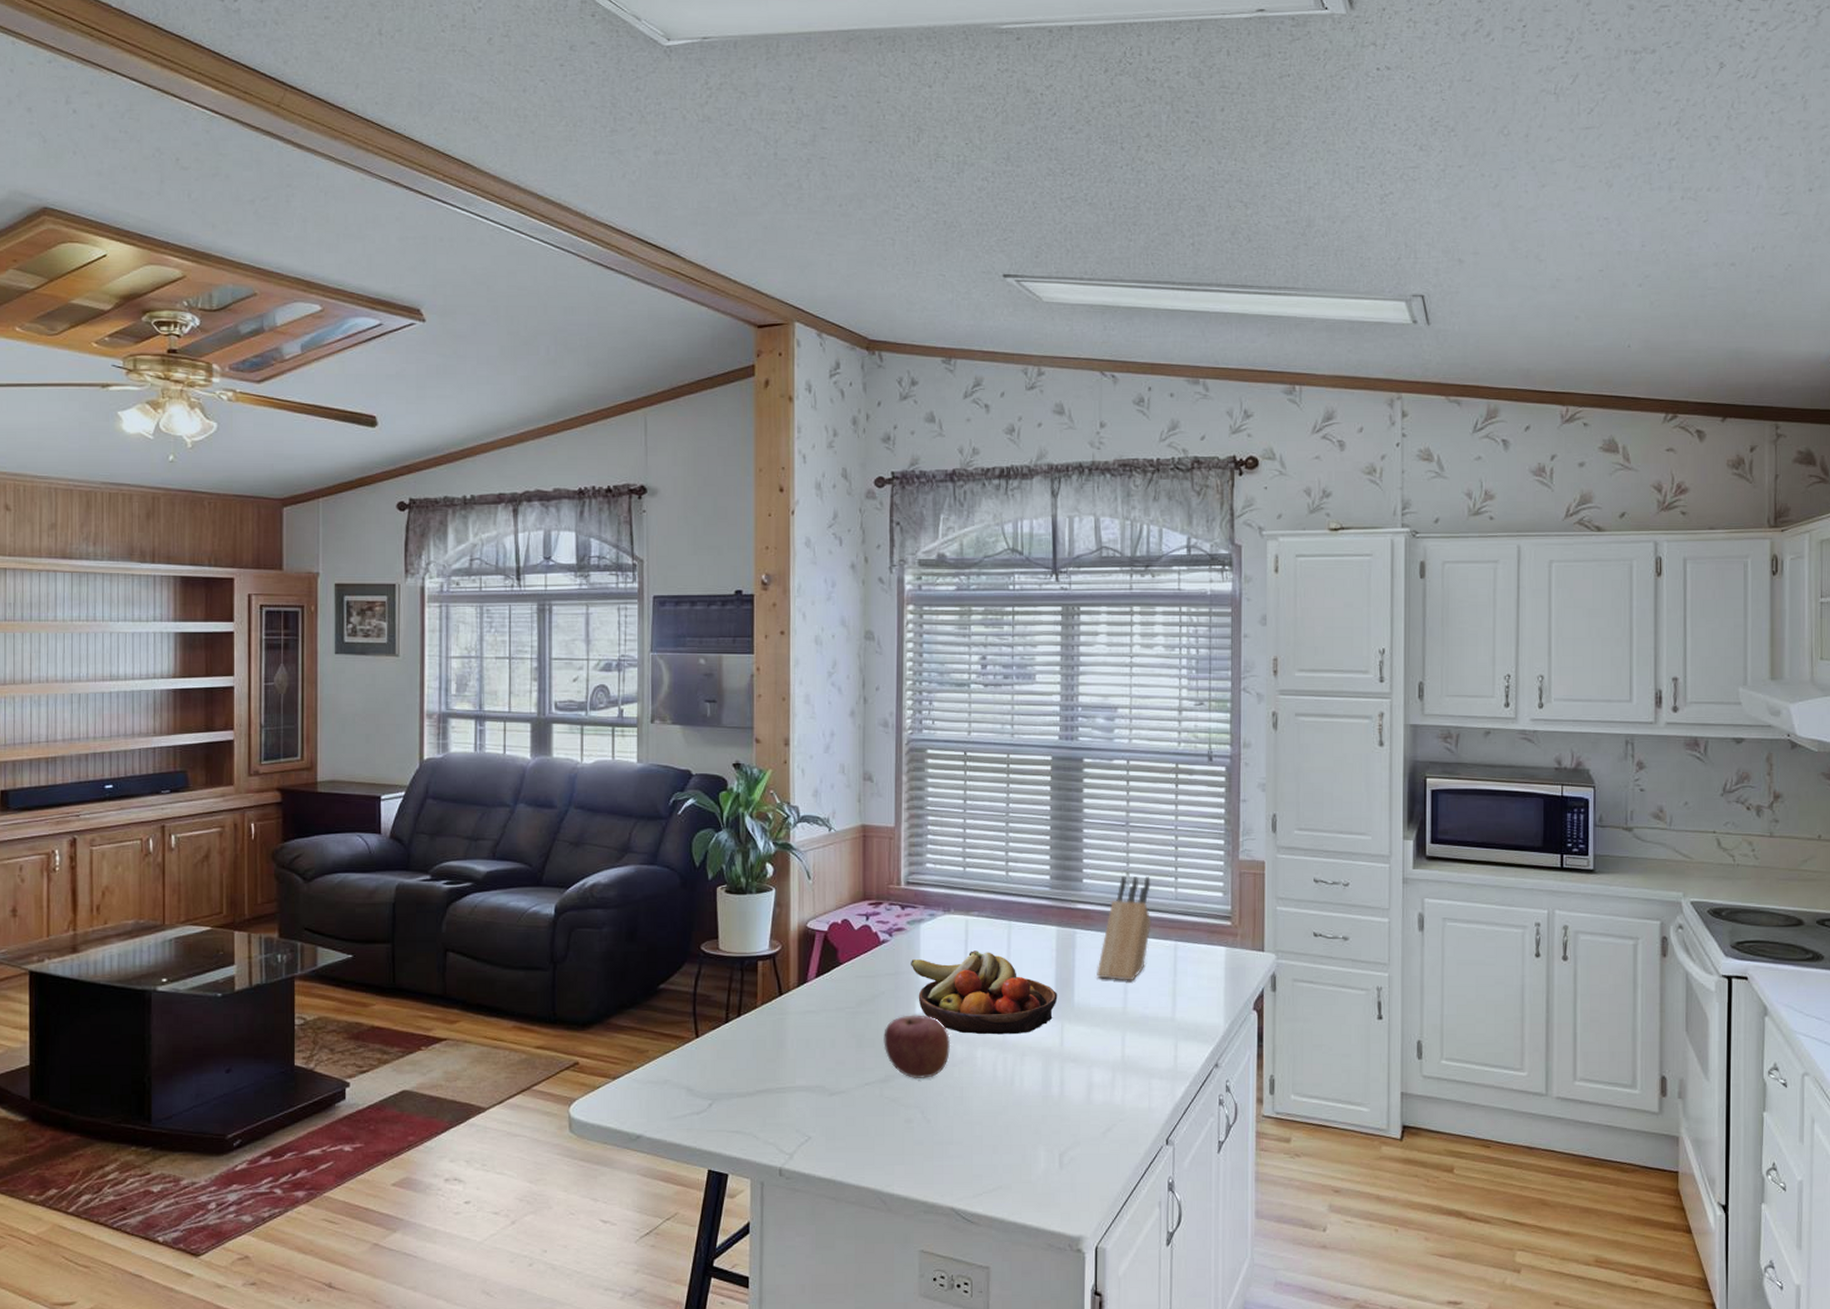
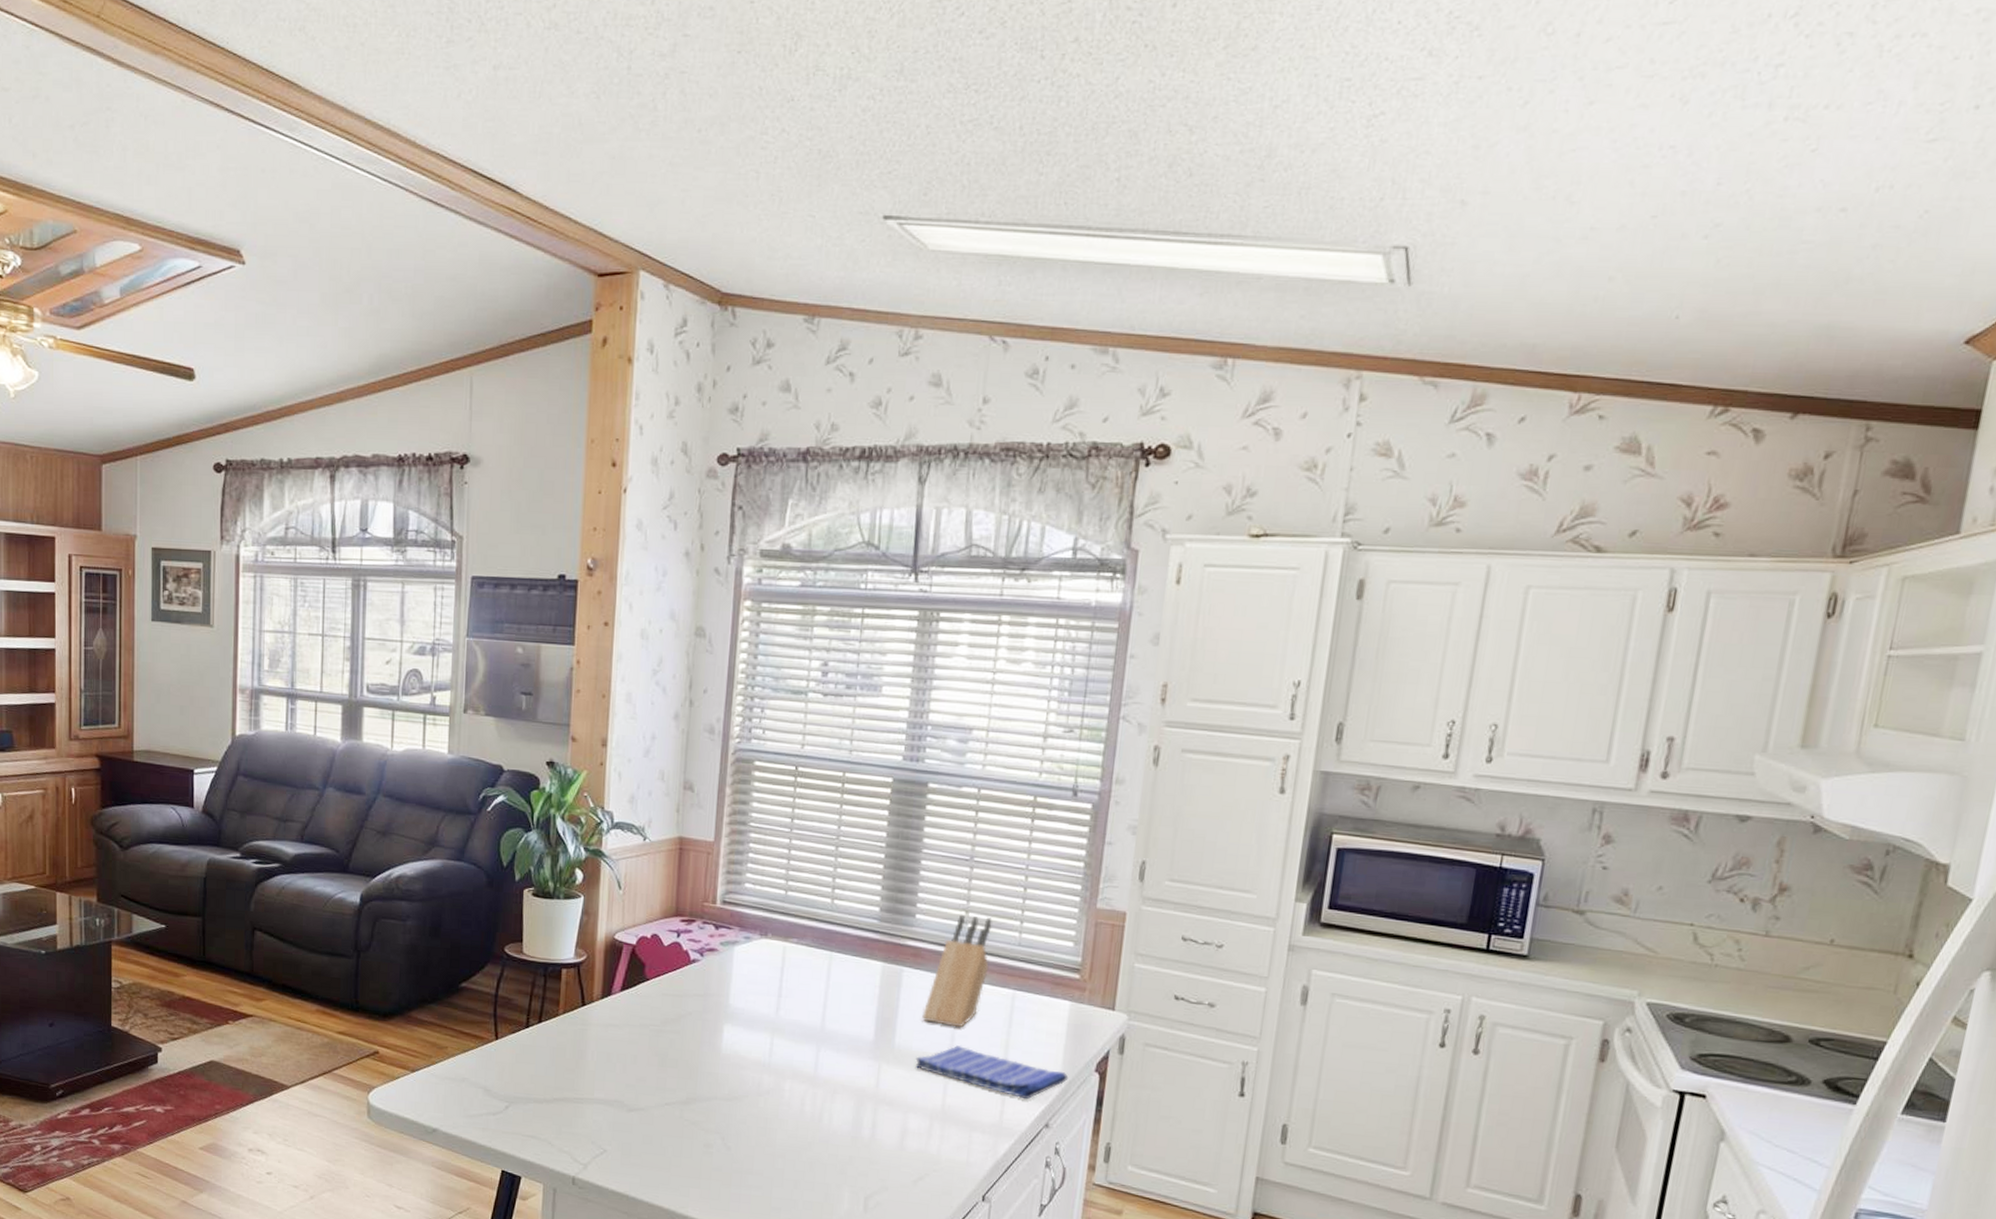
apple: present [884,1015,951,1080] -> none [687,1039,758,1105]
fruit bowl: present [911,951,1058,1035] -> none [721,979,877,1071]
dish towel: none [1094,998,1231,1043] -> present [915,1046,1069,1100]

